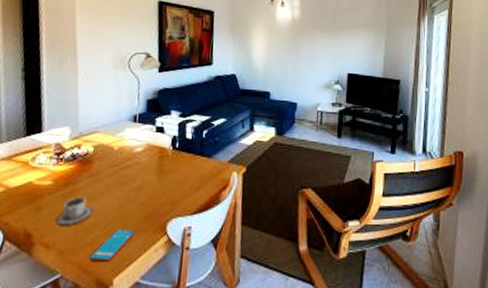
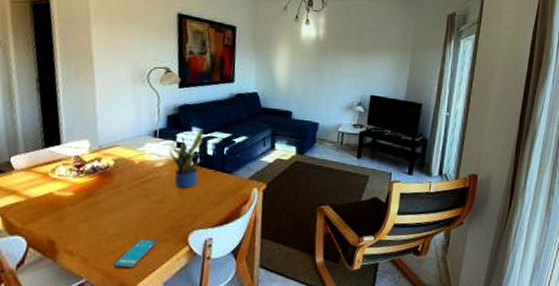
cup: present [55,196,94,226] -> none [78,208,116,235]
potted plant: none [148,112,183,173] -> present [169,129,204,188]

